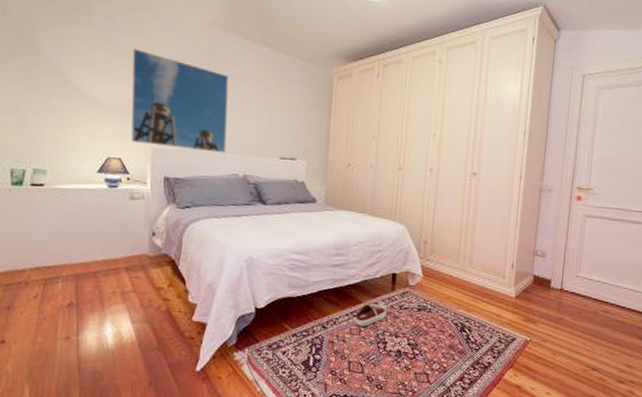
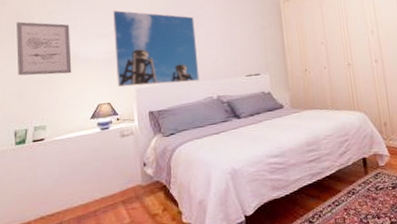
wall art: none [16,40,81,116] -> present [17,21,72,76]
shoe: present [355,304,387,326] -> none [337,189,365,215]

